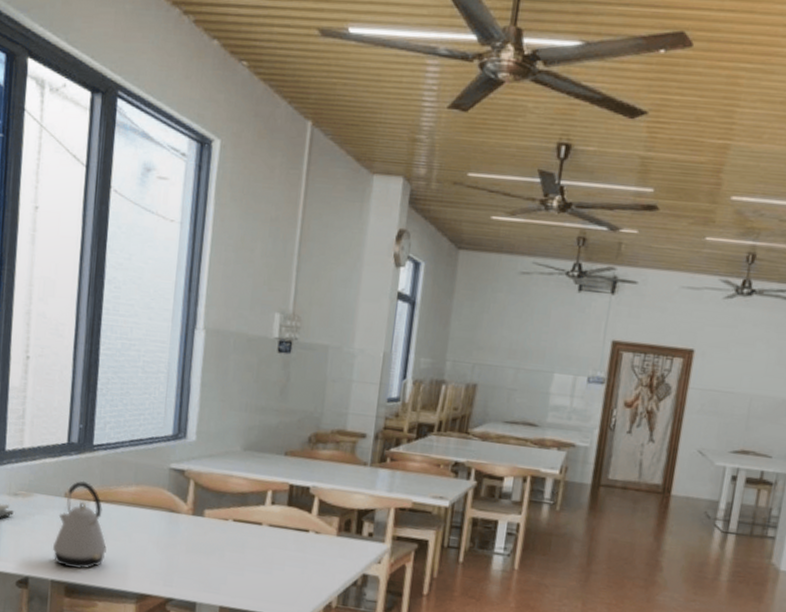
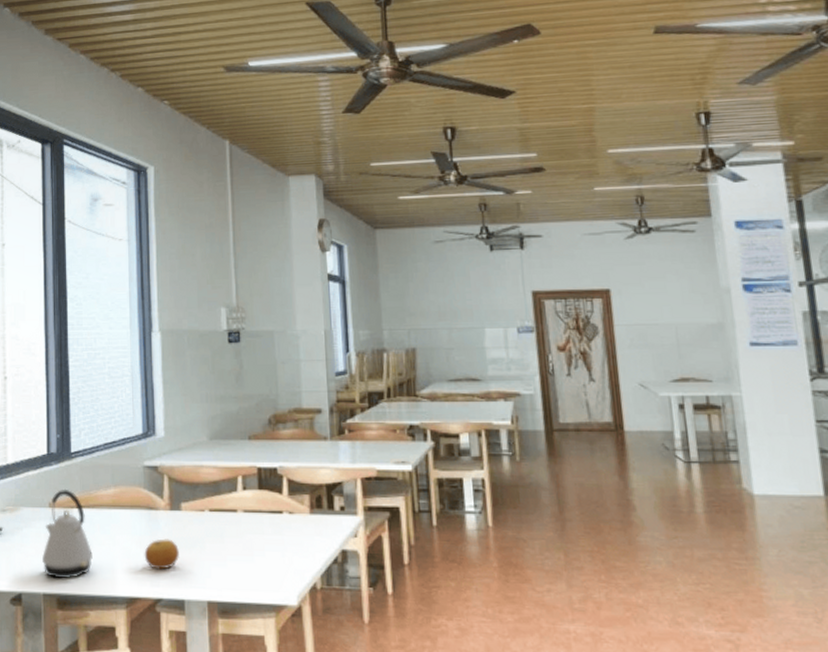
fruit: none [160,542,197,572] -> present [144,539,179,570]

